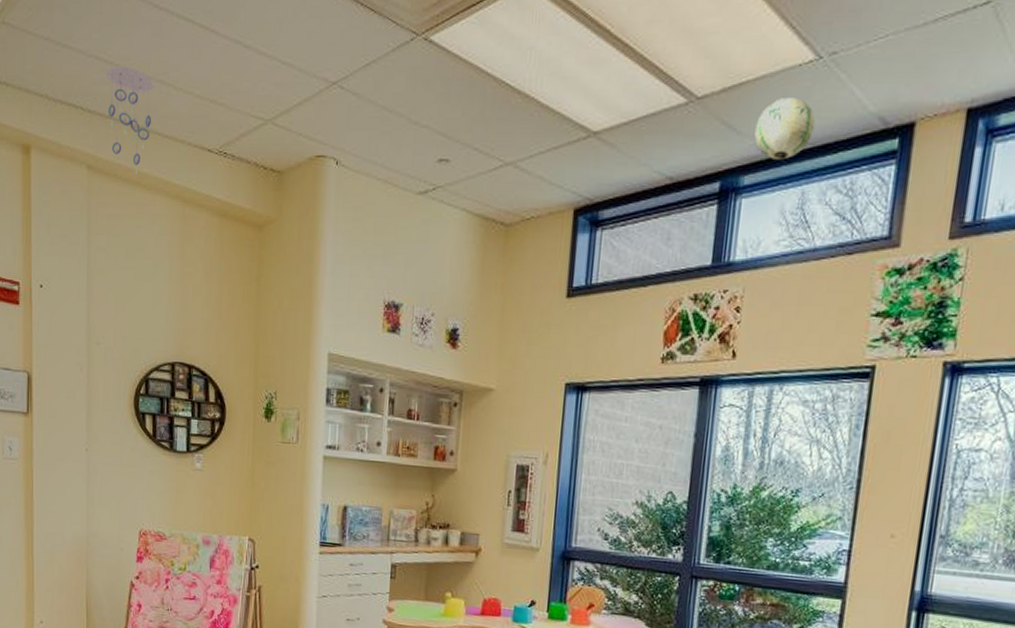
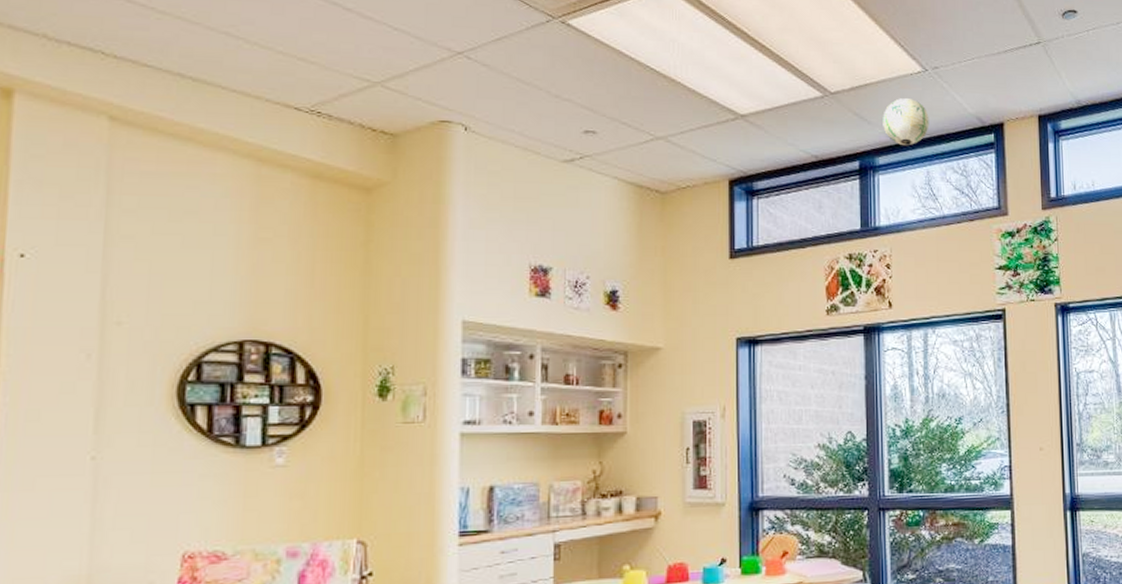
ceiling mobile: present [106,66,154,176] -> none [143,12,217,131]

